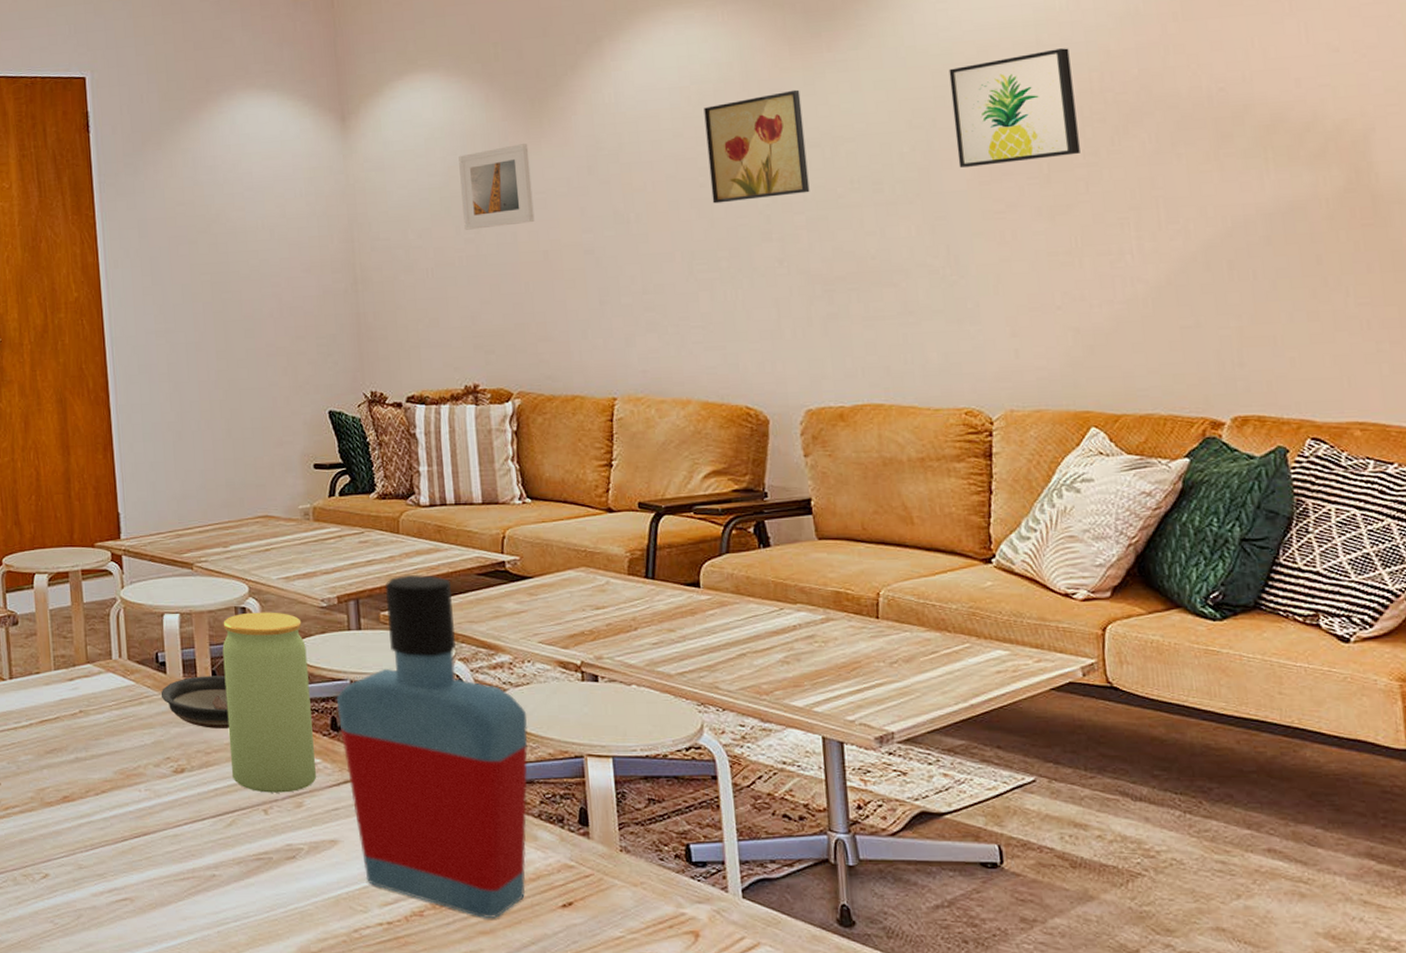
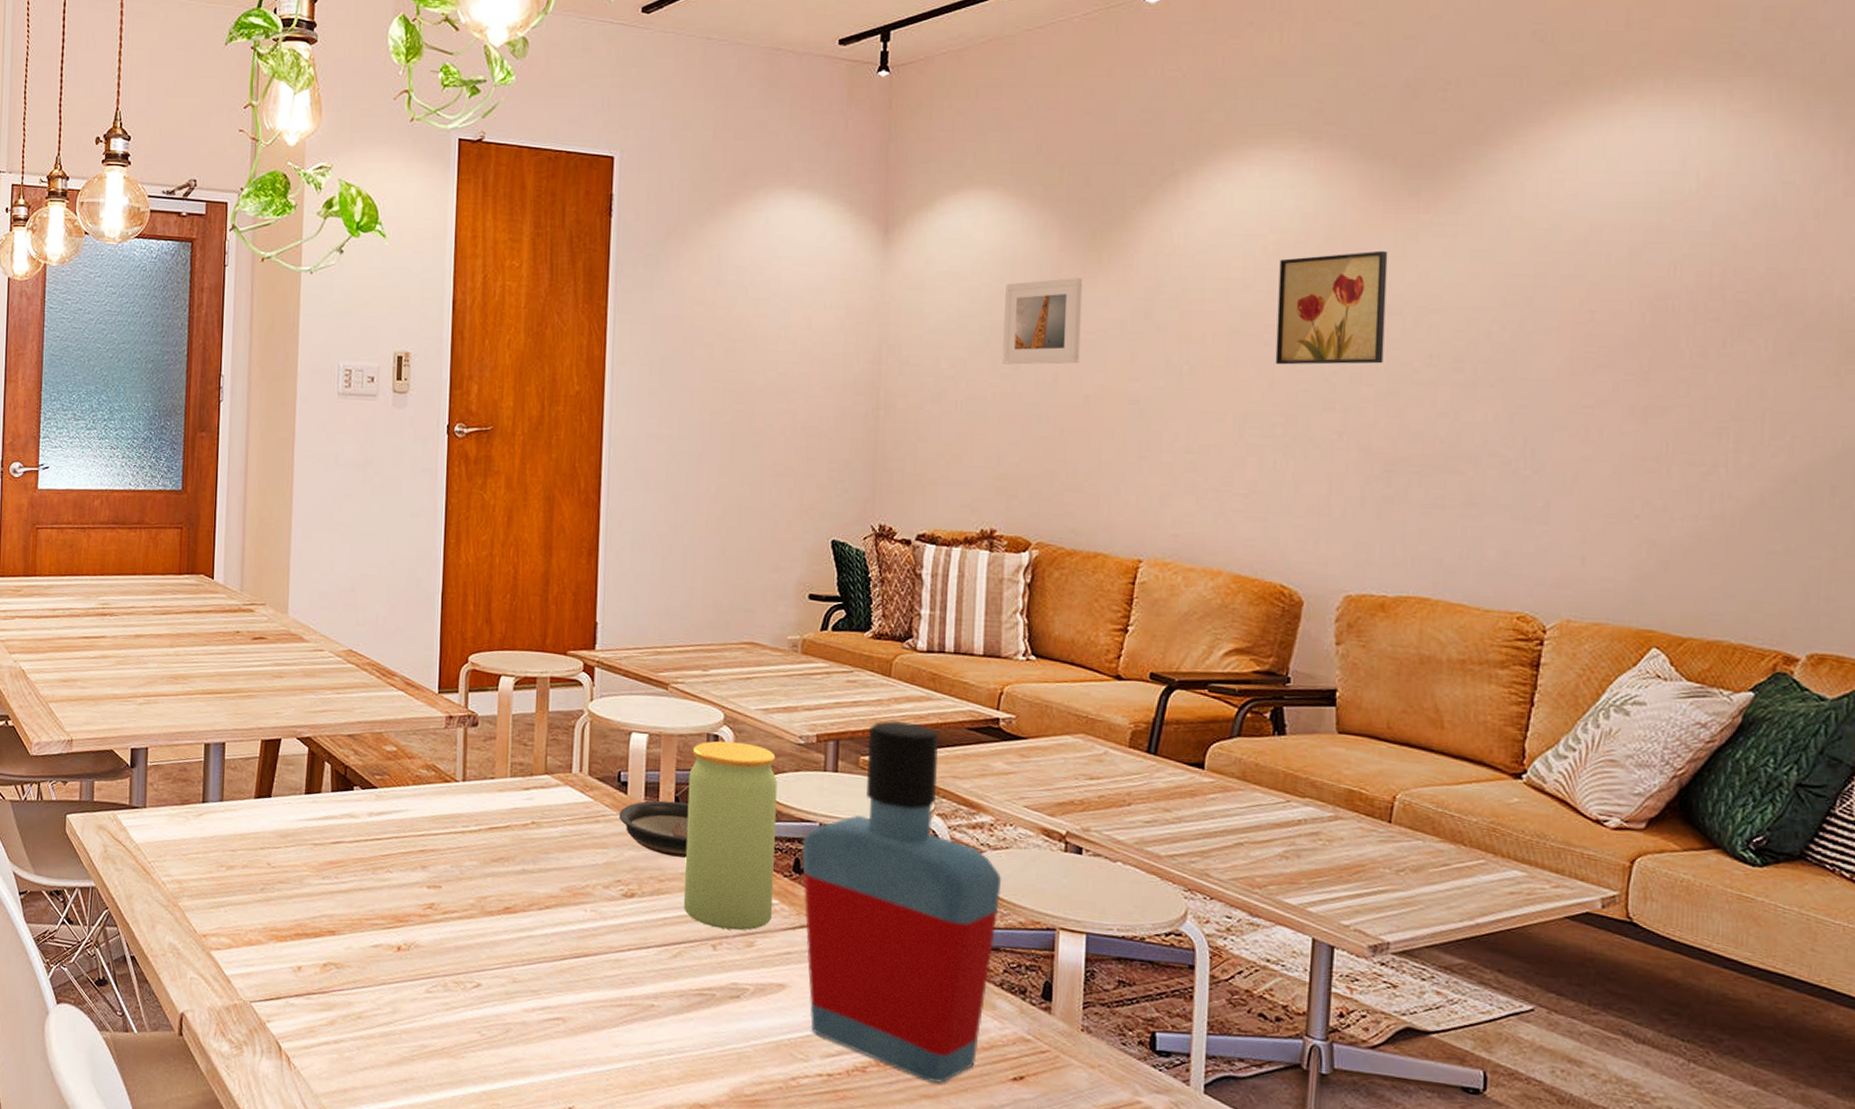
wall art: present [949,48,1080,168] -> none [1551,236,1692,355]

